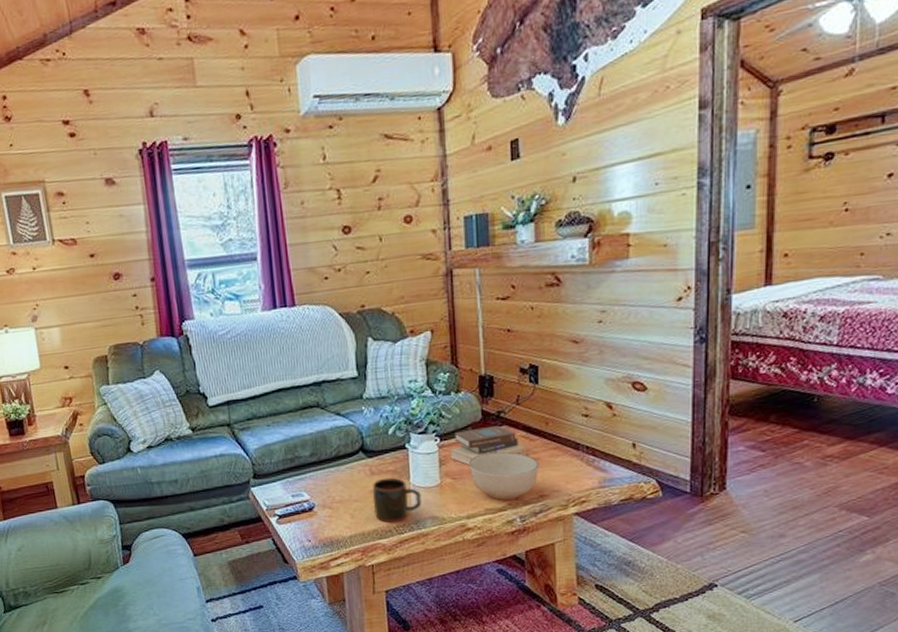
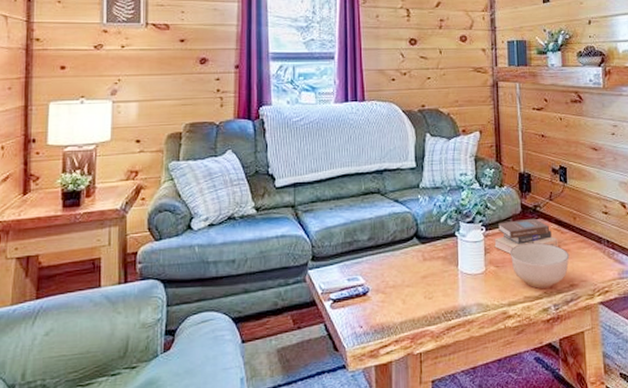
mug: present [372,477,422,523] -> none [423,263,468,309]

